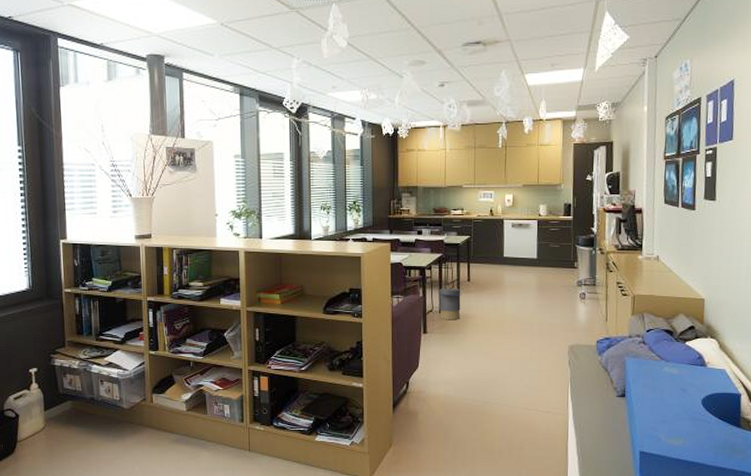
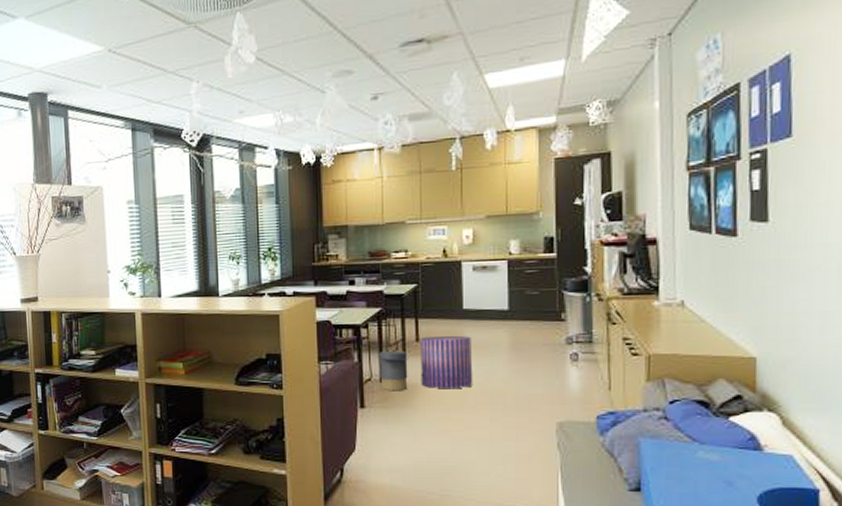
stool: none [470,278,510,318] -> present [420,336,473,388]

